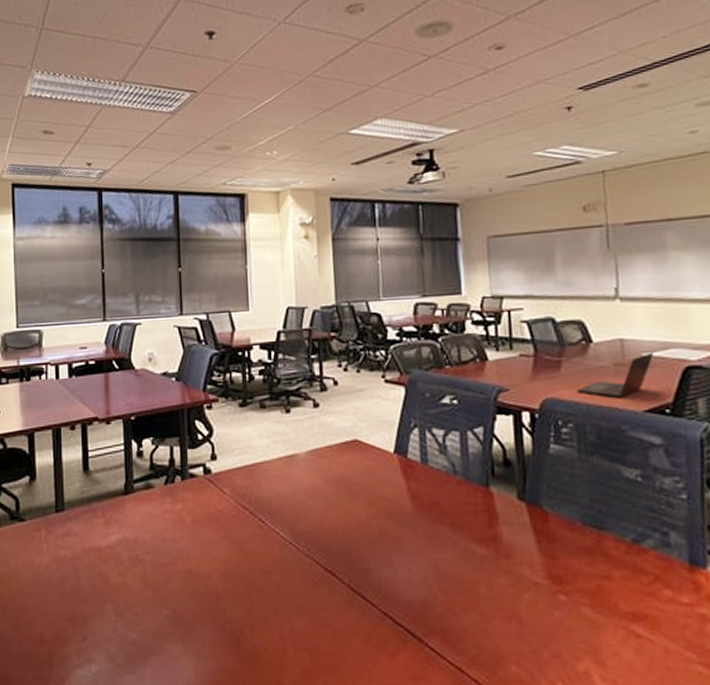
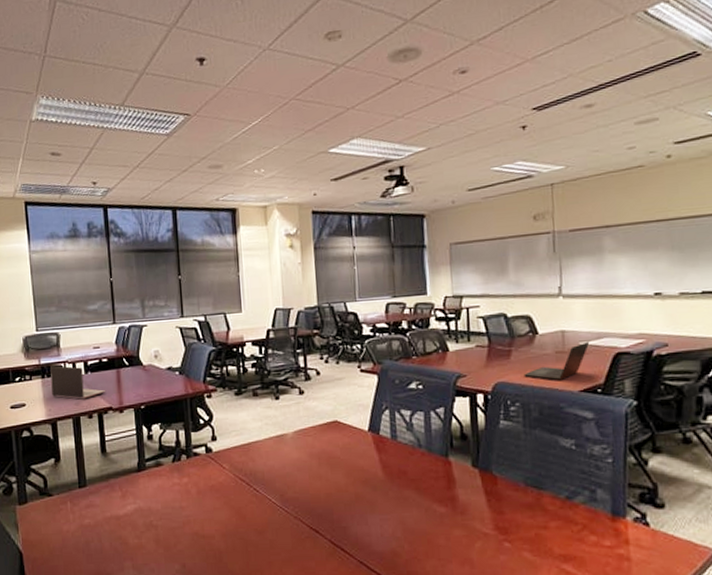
laptop computer: none [30,368,92,408] -> present [50,366,106,400]

